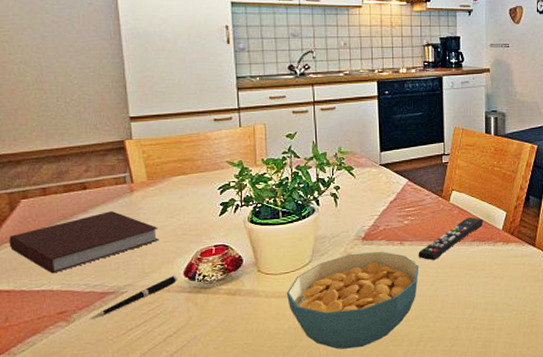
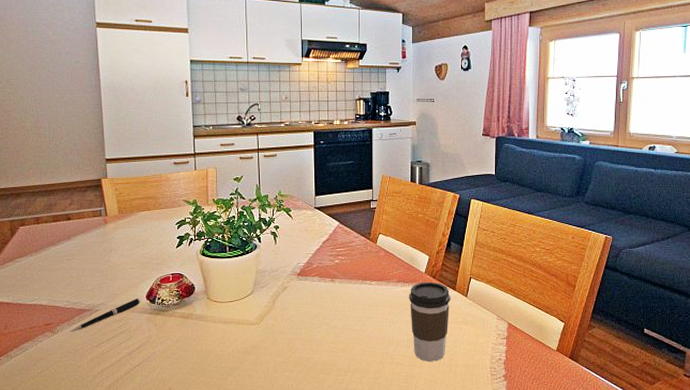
notebook: present [9,211,160,274] -> none [9,240,127,291]
cereal bowl: present [287,251,419,349] -> none [232,286,348,374]
remote control: present [418,216,483,261] -> none [347,259,407,298]
coffee cup: none [486,239,530,324] -> present [409,281,451,361]

